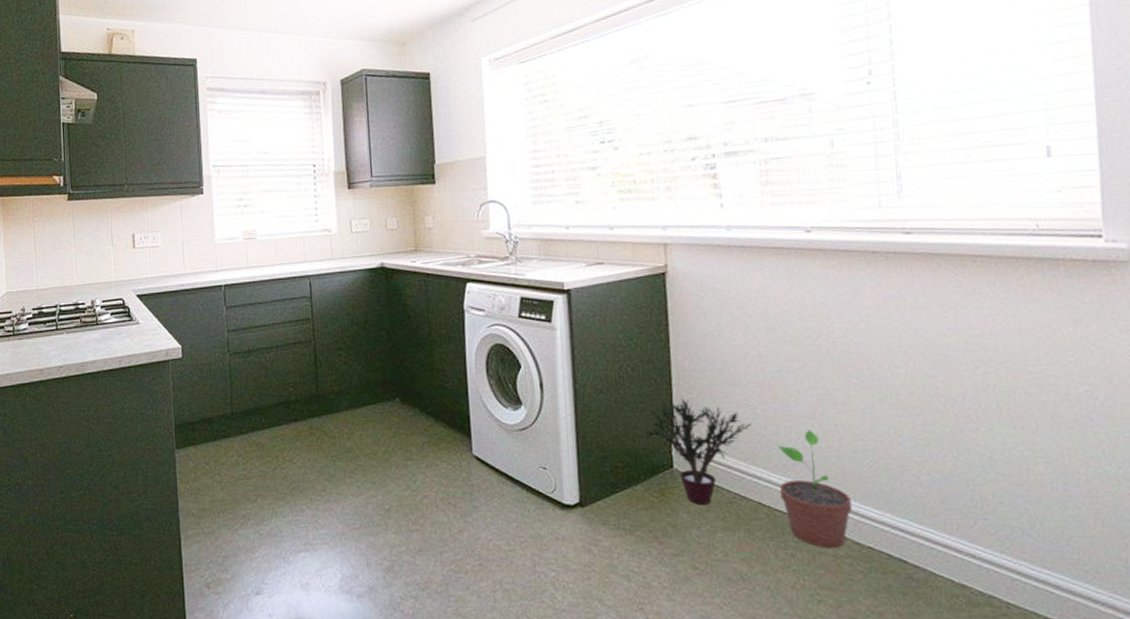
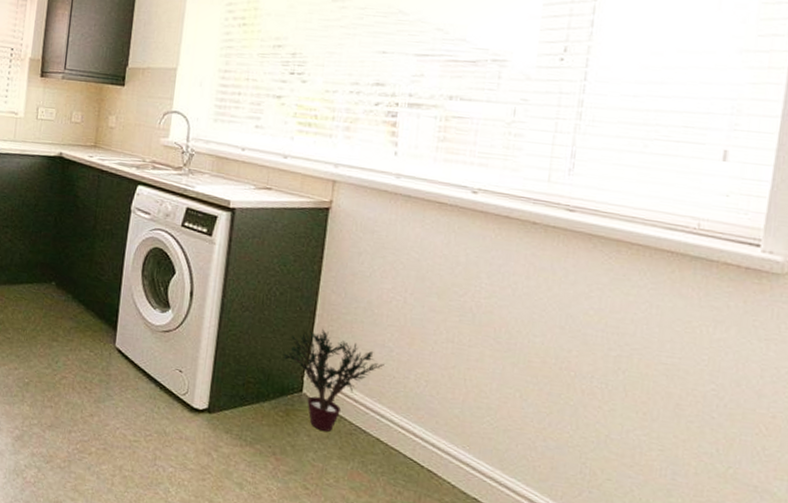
potted plant: present [779,430,852,549] -> none [398,380,466,493]

